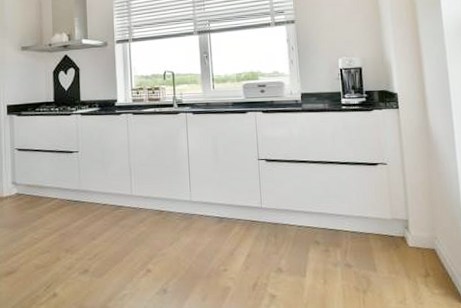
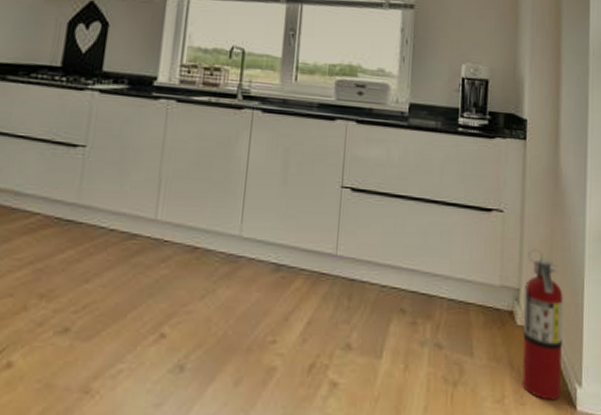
fire extinguisher: none [411,189,452,300] -> present [522,248,564,401]

